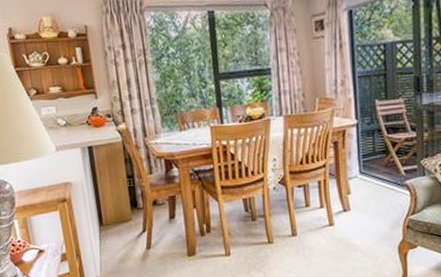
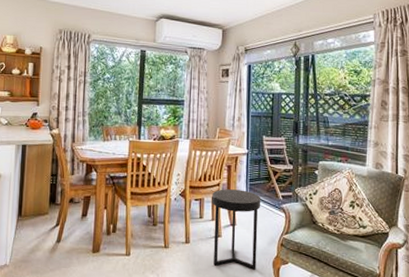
side table: none [317,169,379,258] -> present [212,189,261,270]

